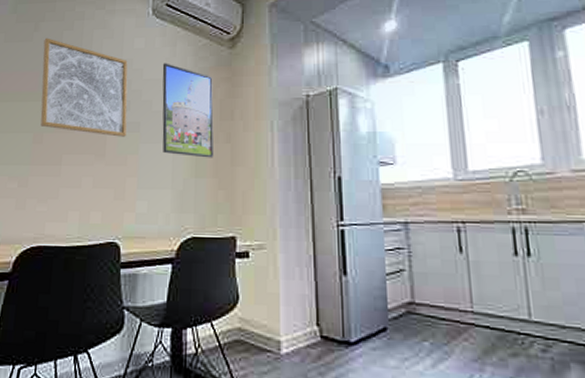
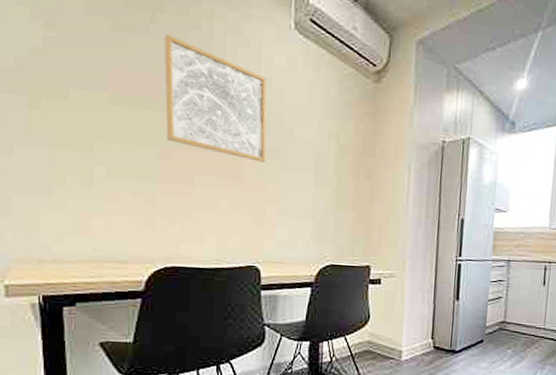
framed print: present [162,63,214,158] -> none [303,87,357,192]

